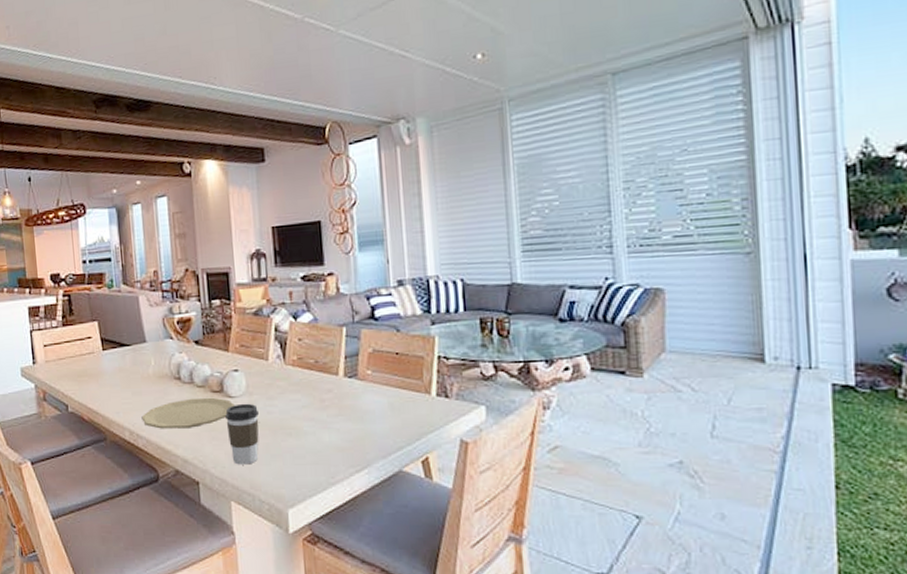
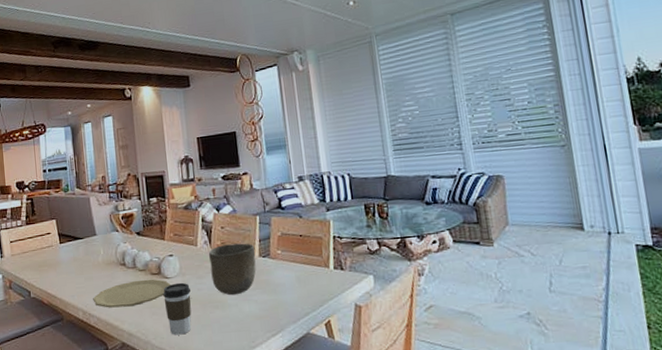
bowl: none [281,359,340,422] -> present [208,243,256,296]

